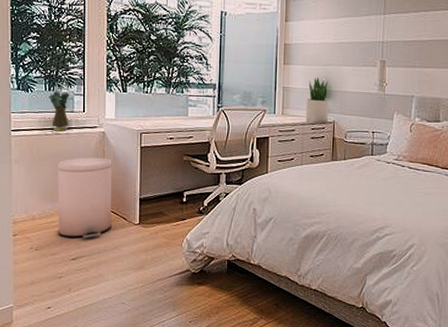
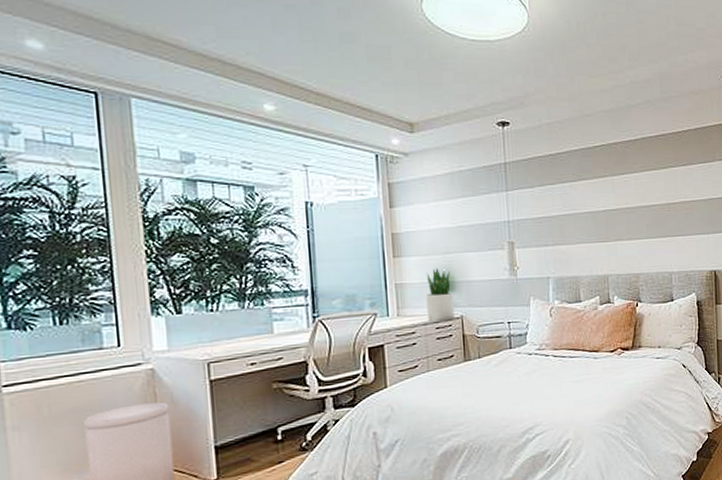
vase: present [48,90,70,133] -> none [60,323,97,379]

